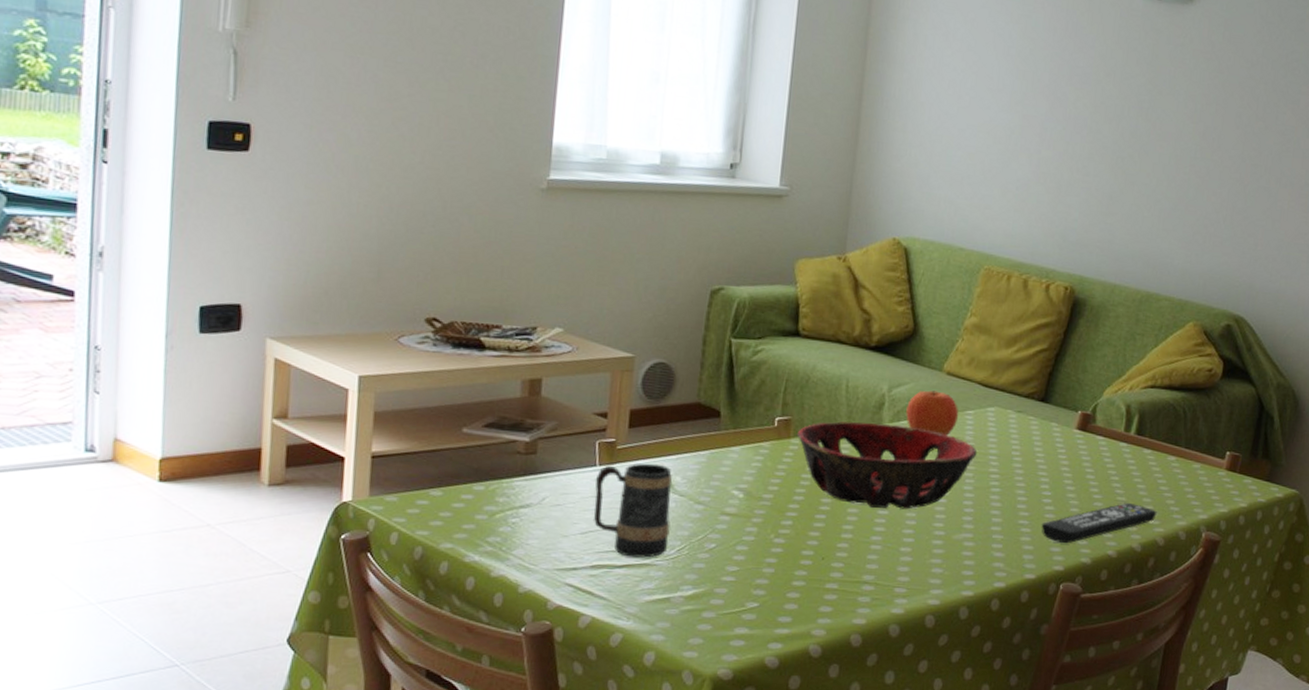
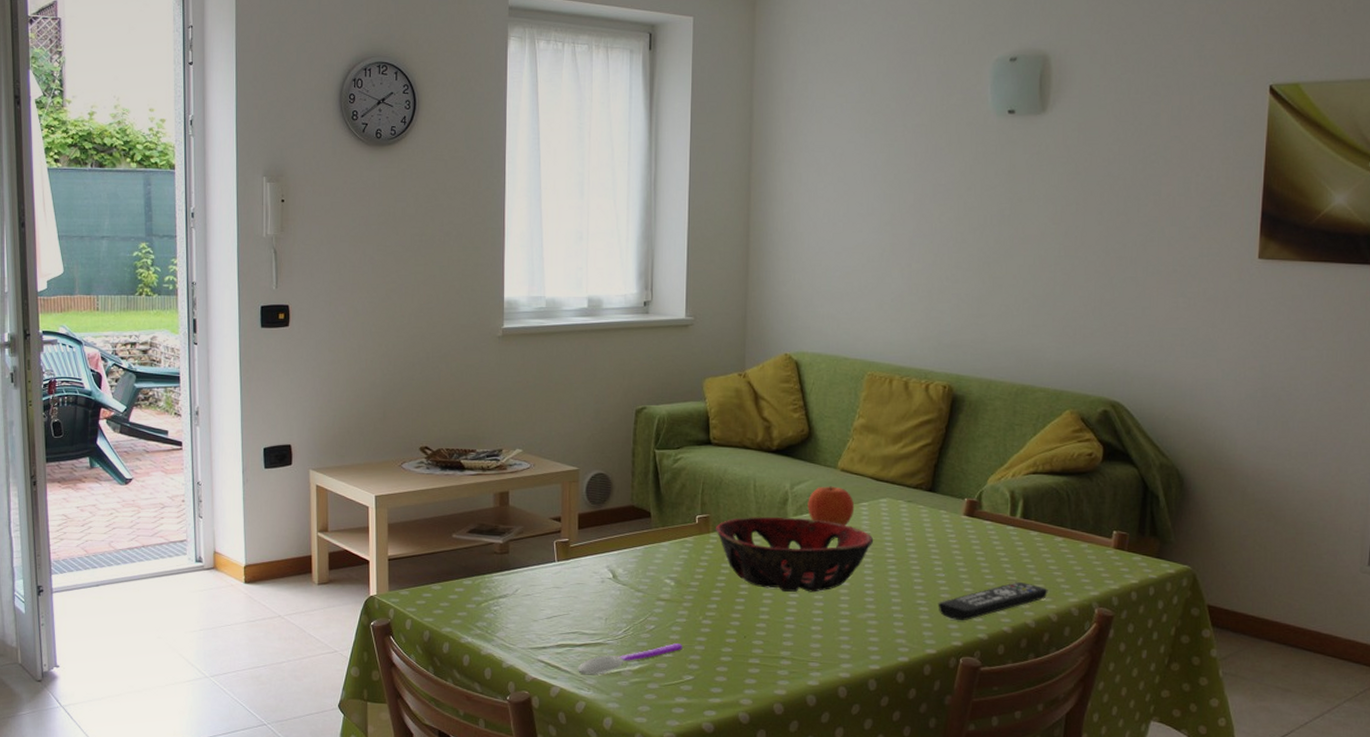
mug: present [593,463,672,558] -> none [555,558,617,638]
spoon: none [615,565,748,601] -> present [577,643,683,674]

